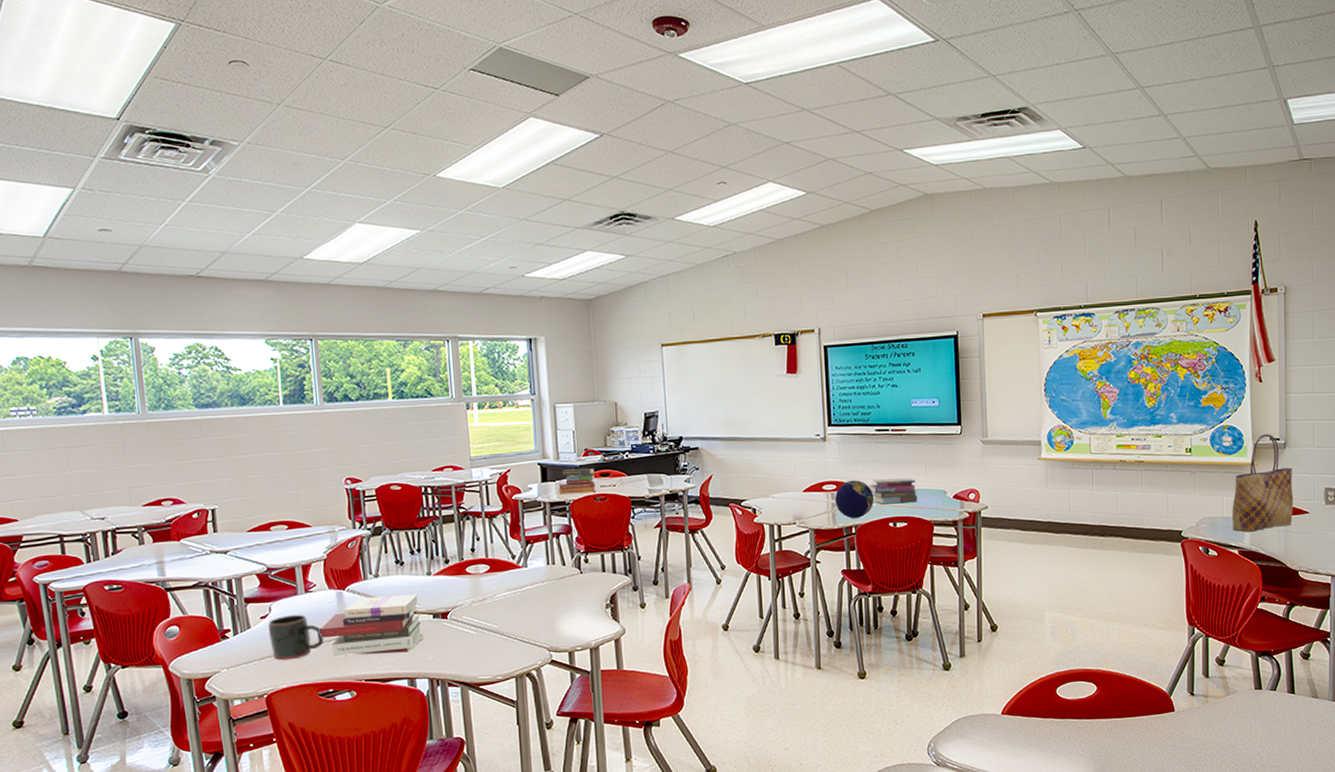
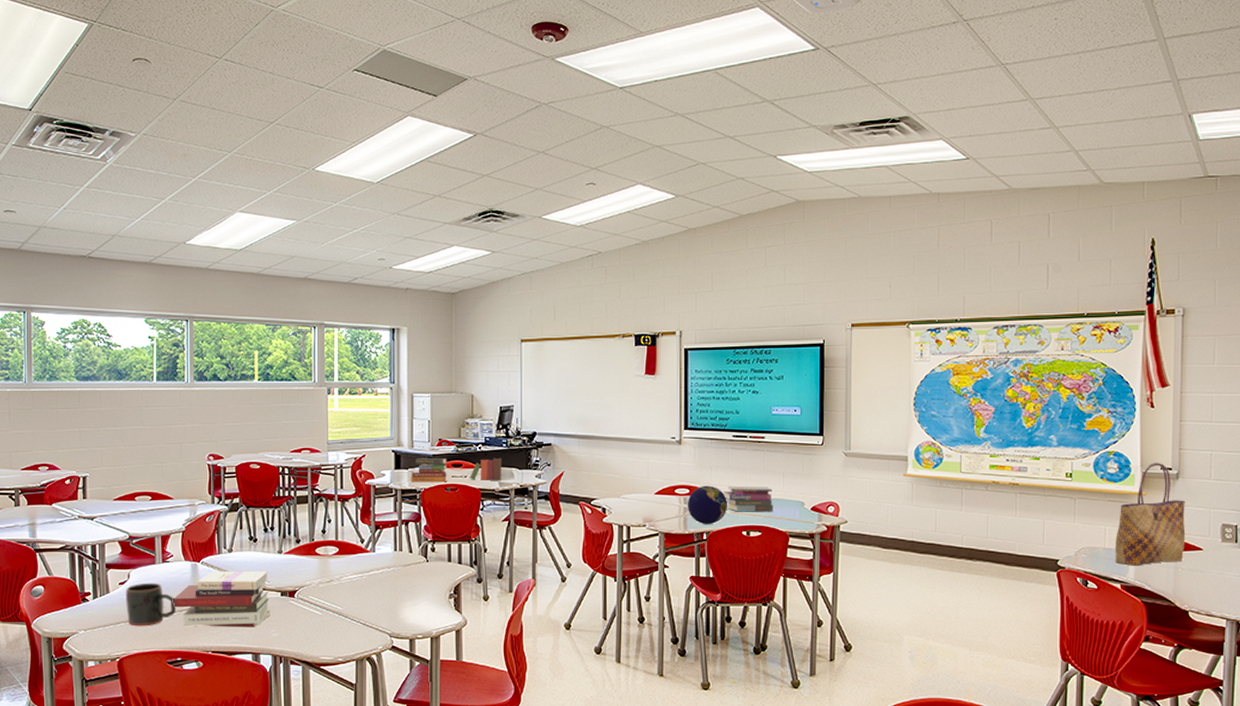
books: none [619,464,650,489] -> present [470,457,501,480]

